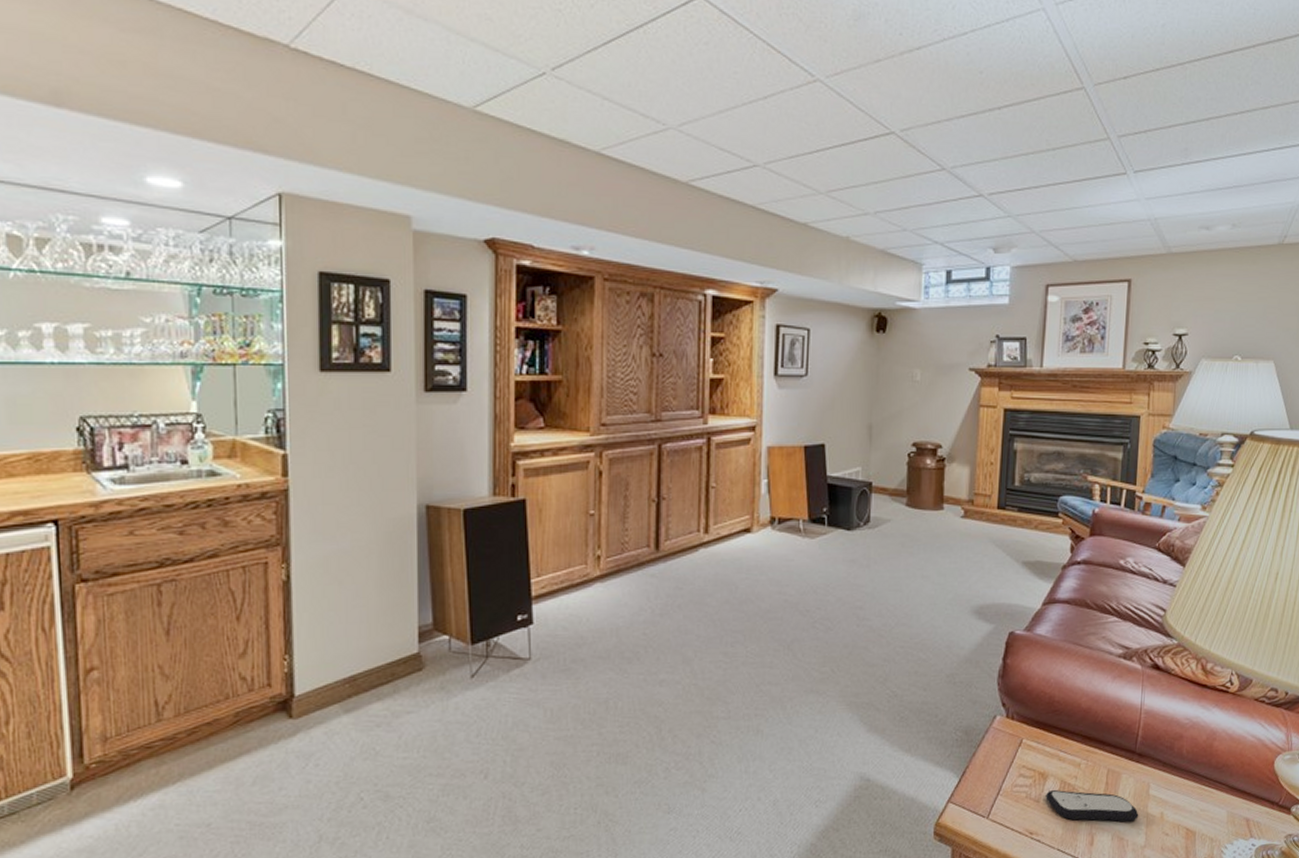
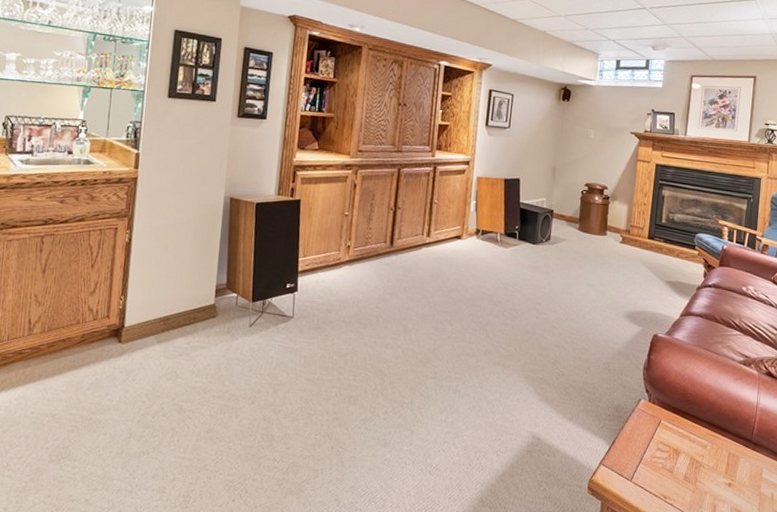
remote control: present [1045,790,1139,822] -> none [678,464,754,498]

